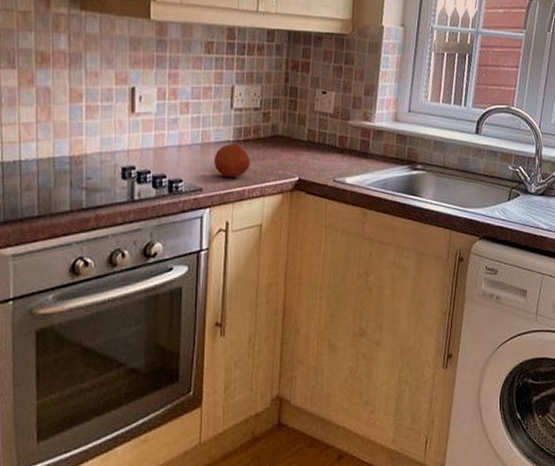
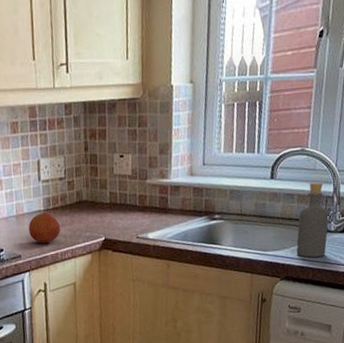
bottle: none [496,142,530,218] -> present [296,182,329,258]

